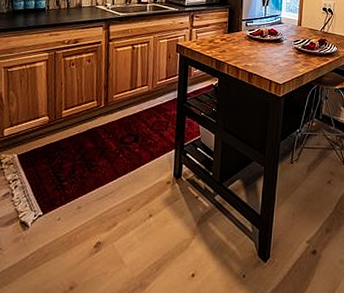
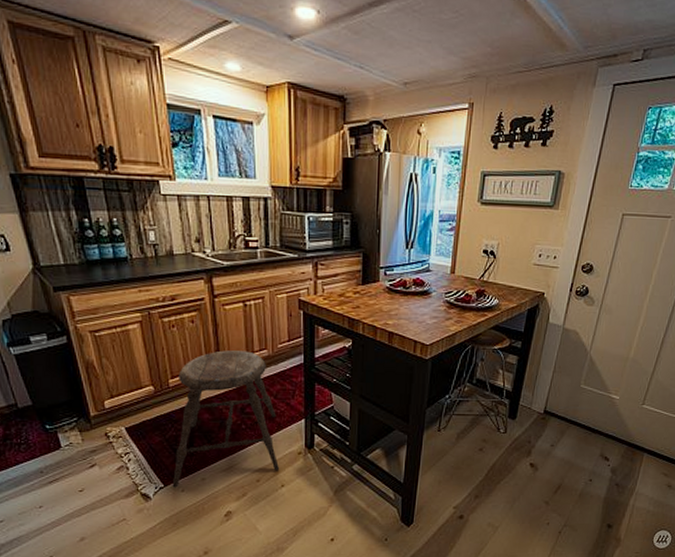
stool: none [50,86,151,216] -> present [172,350,280,488]

